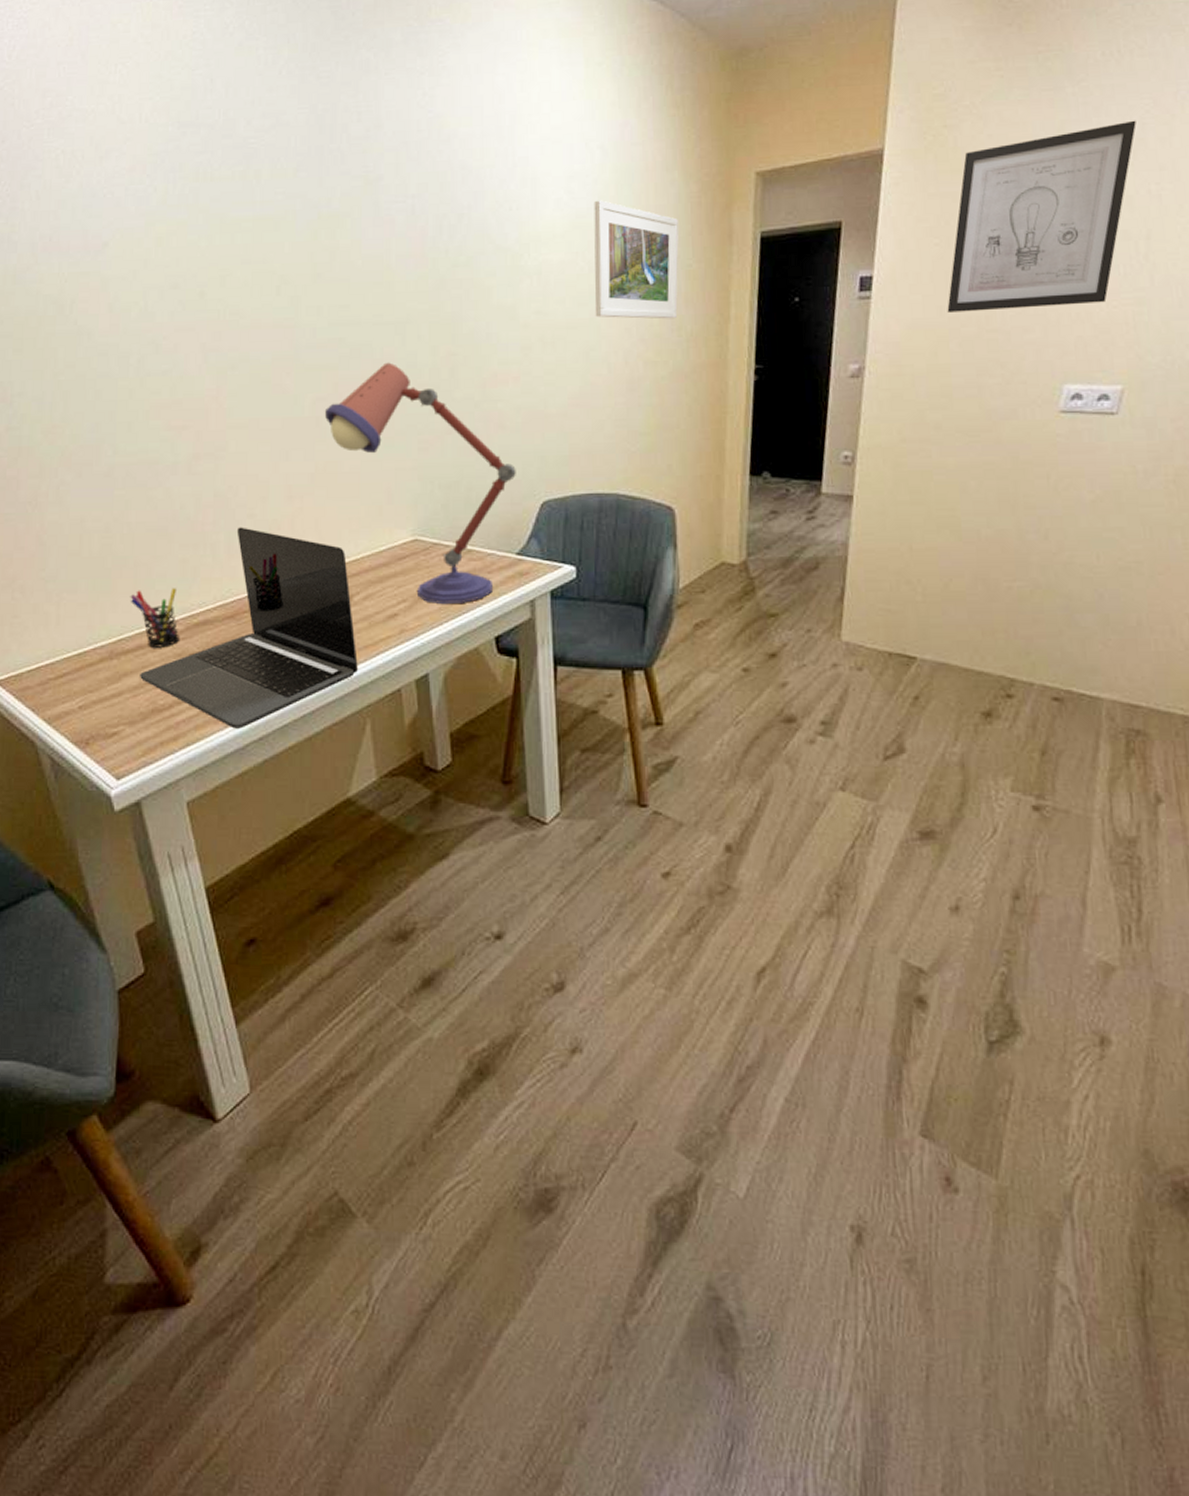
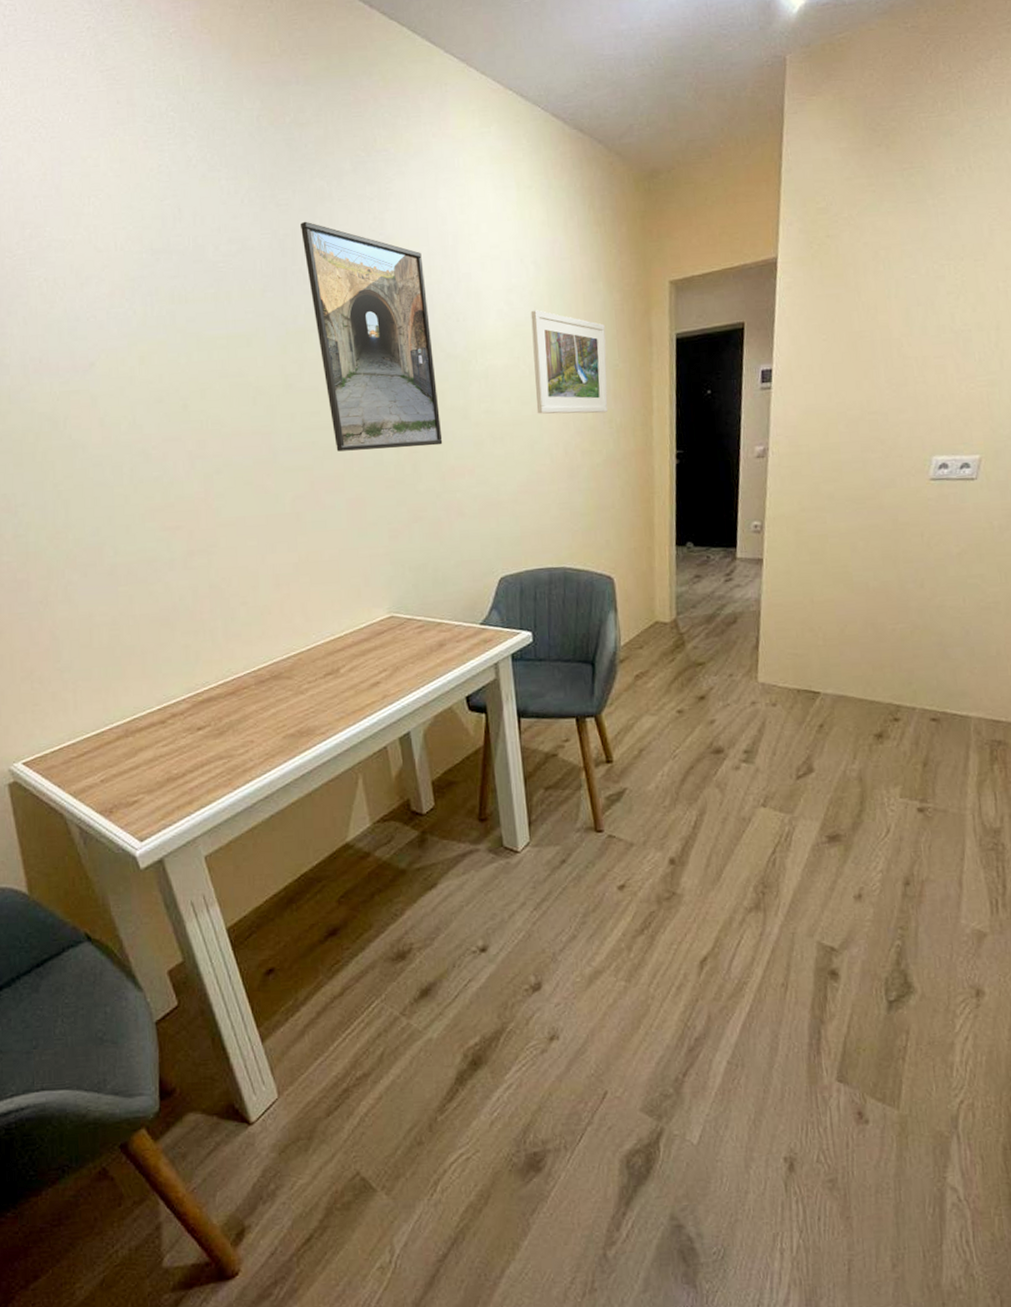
pen holder: present [130,588,179,648] -> none [140,671,187,725]
laptop: present [140,527,358,729] -> none [154,613,348,790]
desk lamp: present [324,362,516,604] -> none [303,461,476,671]
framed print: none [342,95,486,350] -> present [301,221,443,452]
wall art: present [947,120,1137,312] -> none [835,227,986,398]

